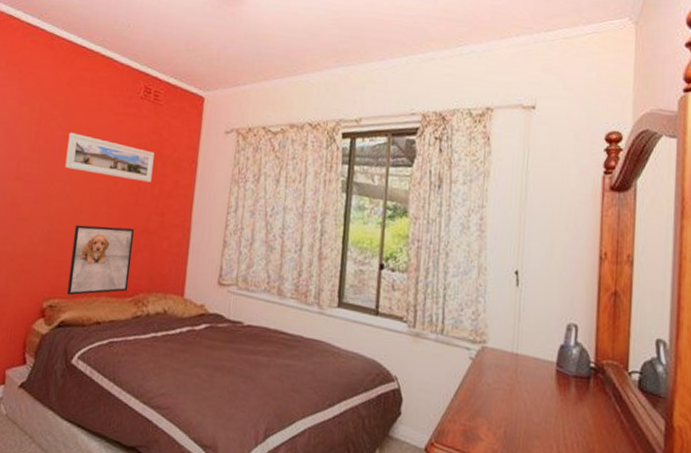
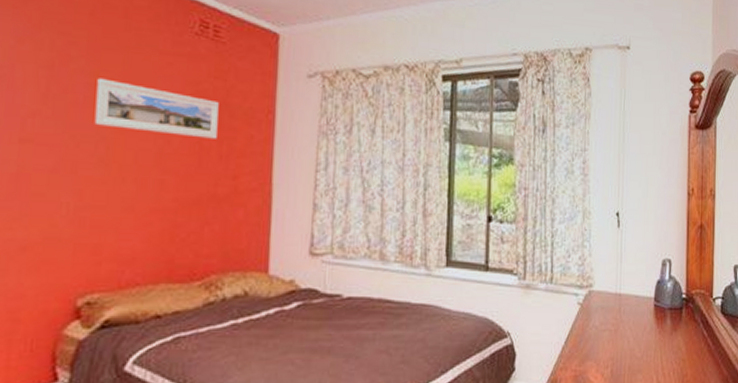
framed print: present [66,224,135,296] -> none [110,196,199,287]

